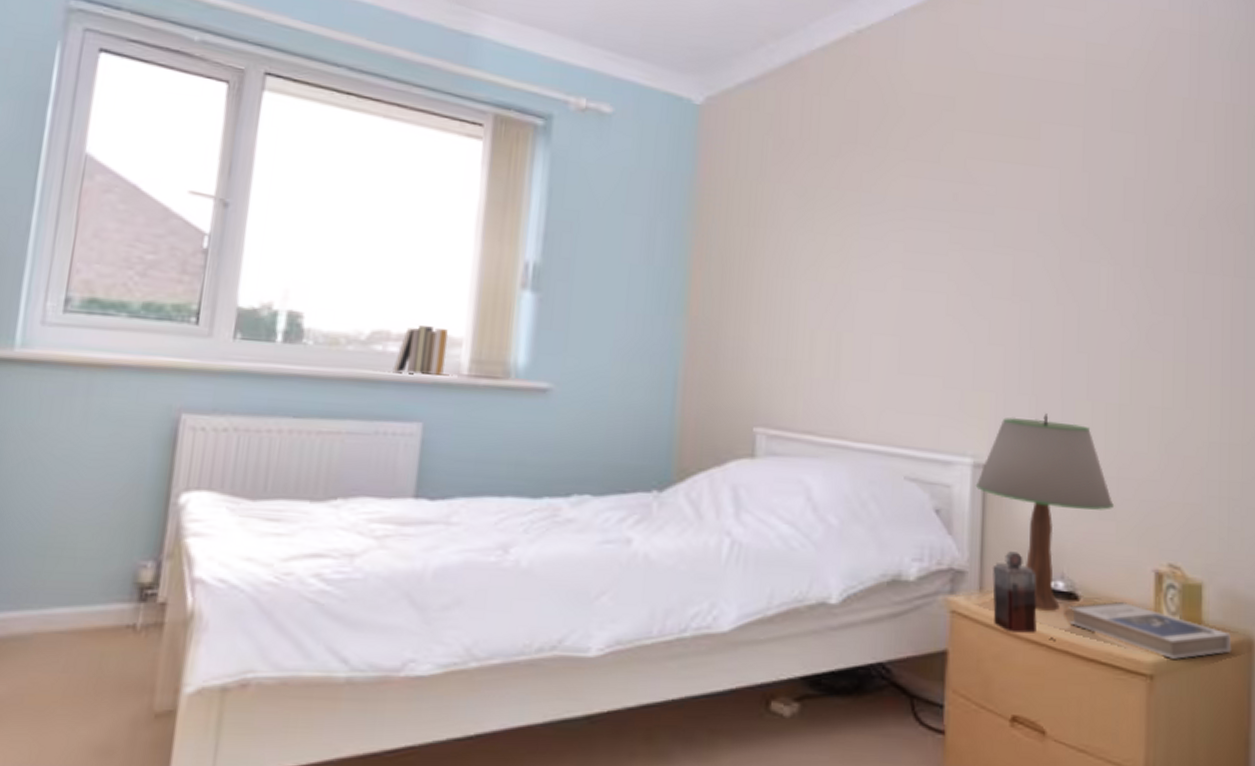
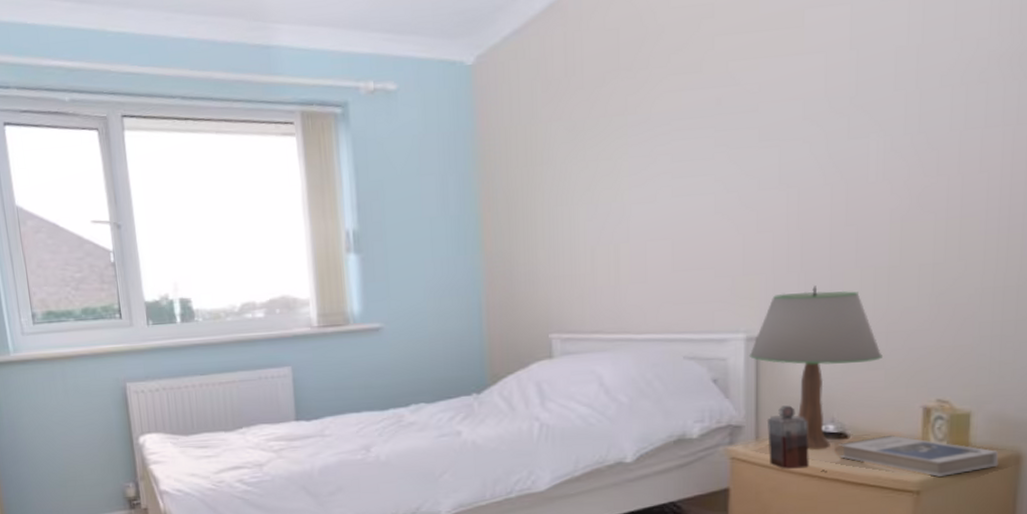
books: present [392,325,449,377] -> none [262,294,299,332]

